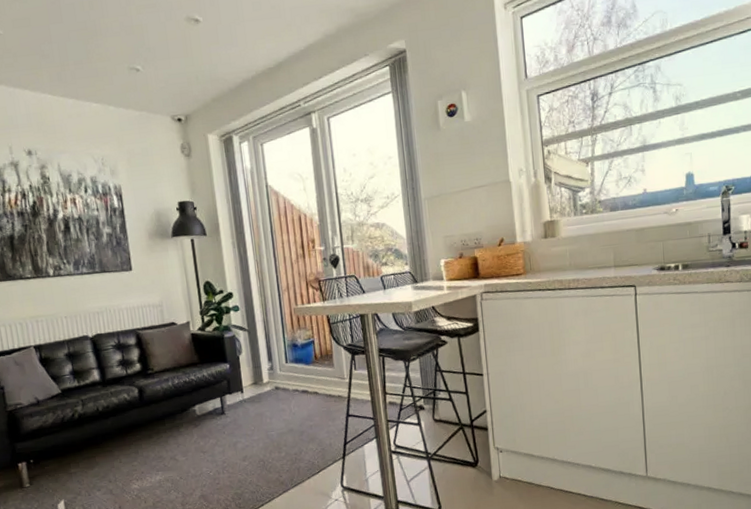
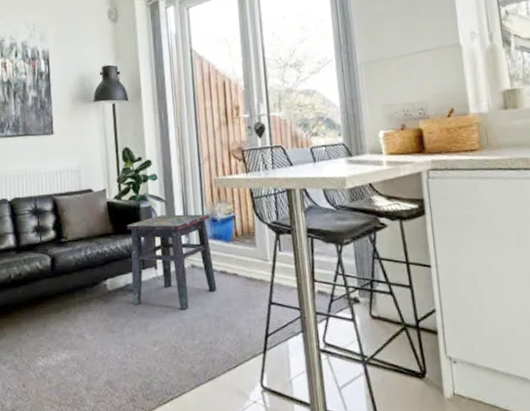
side table: none [211,340,300,427] -> present [126,214,217,310]

